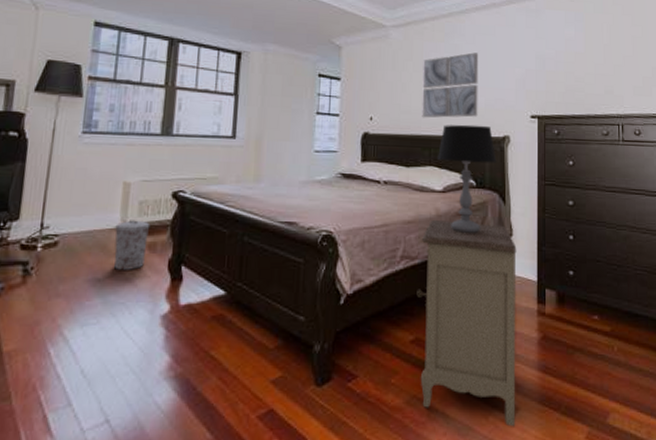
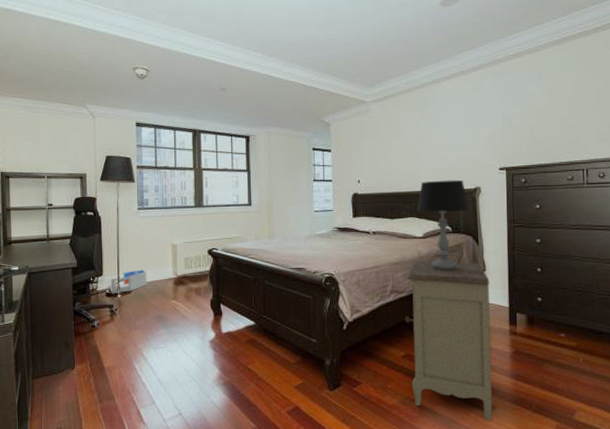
storage bin: none [25,214,84,246] -> present [108,269,147,294]
trash can: present [113,220,150,270] -> none [170,272,195,309]
wall art: present [422,52,479,118] -> none [401,117,451,178]

